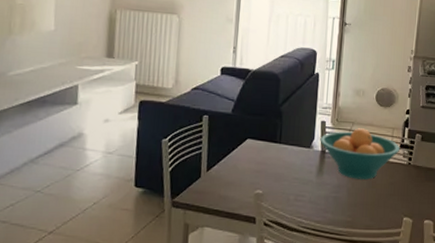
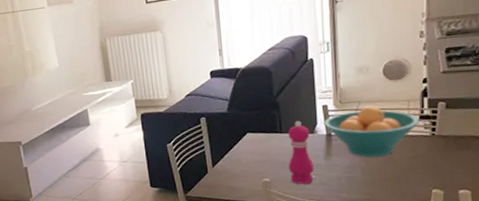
pepper mill: none [281,133,307,200] -> present [288,121,315,184]

